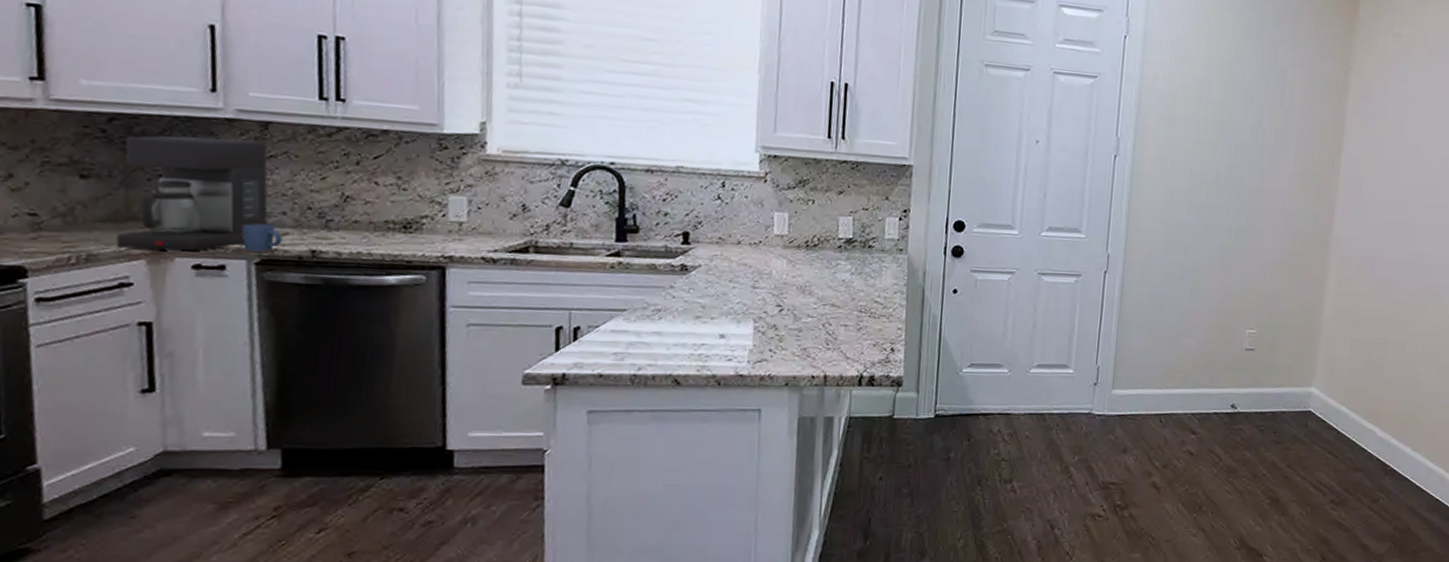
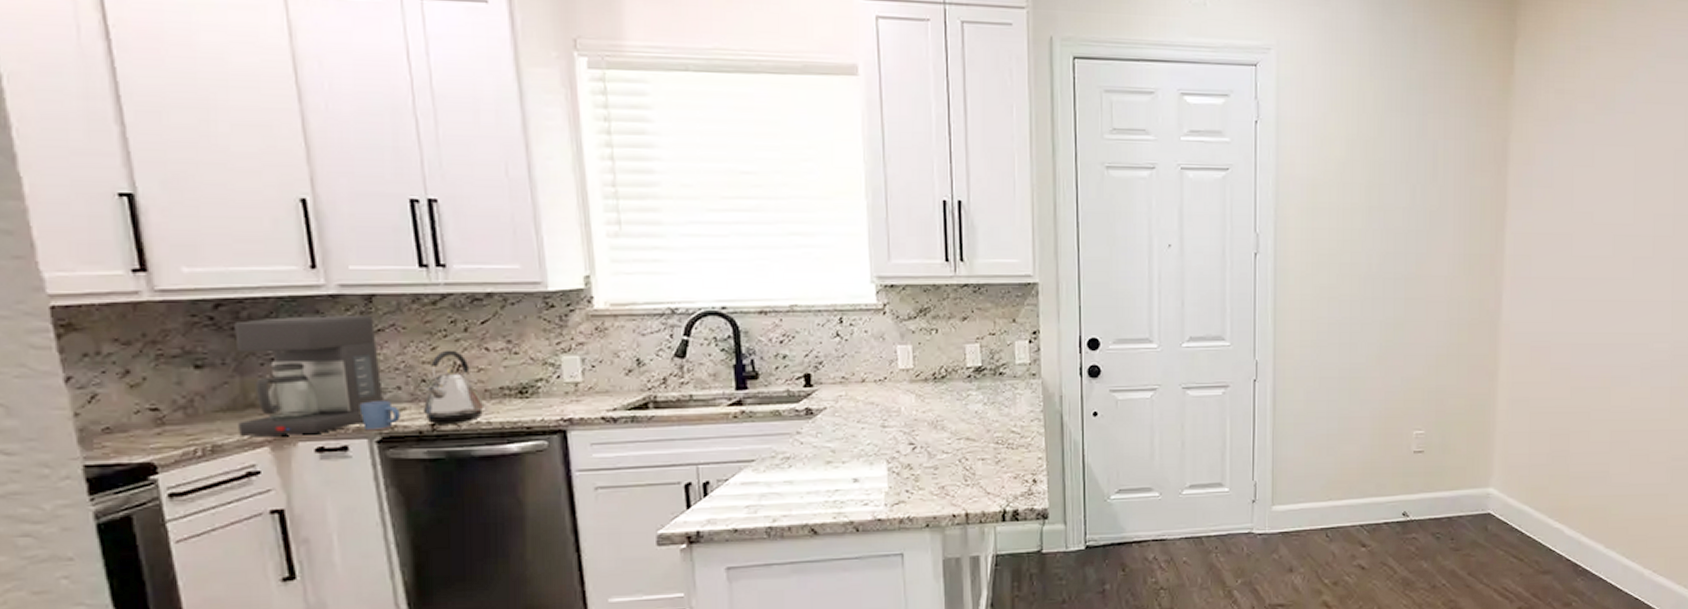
kettle: none [305,180,368,253] -> present [423,350,485,425]

